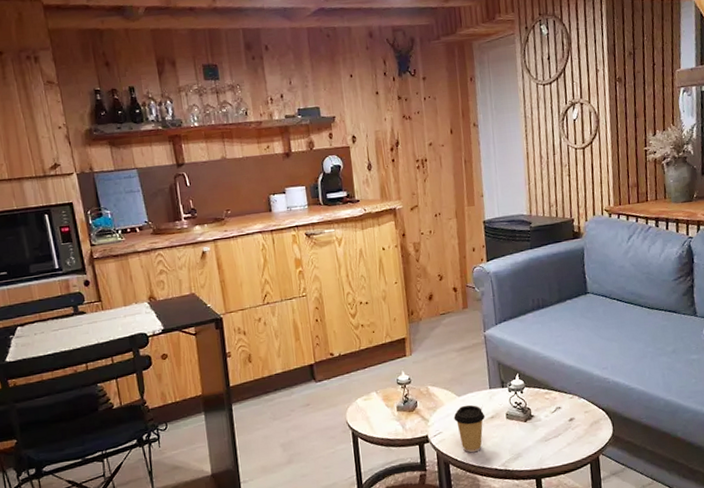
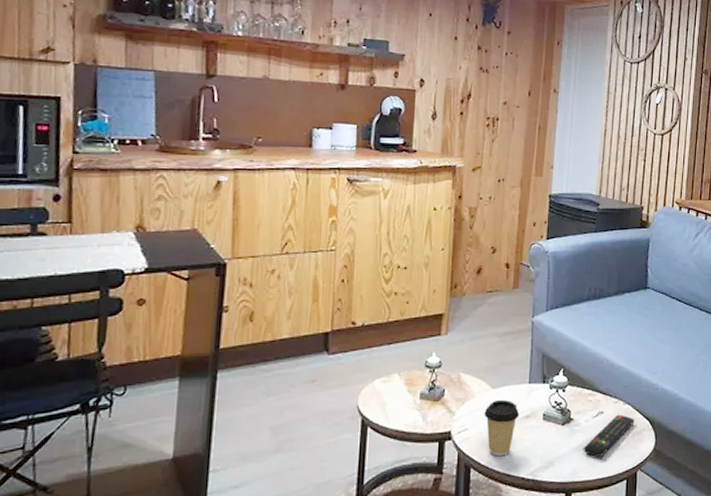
remote control: none [546,407,591,447] -> present [583,414,635,457]

